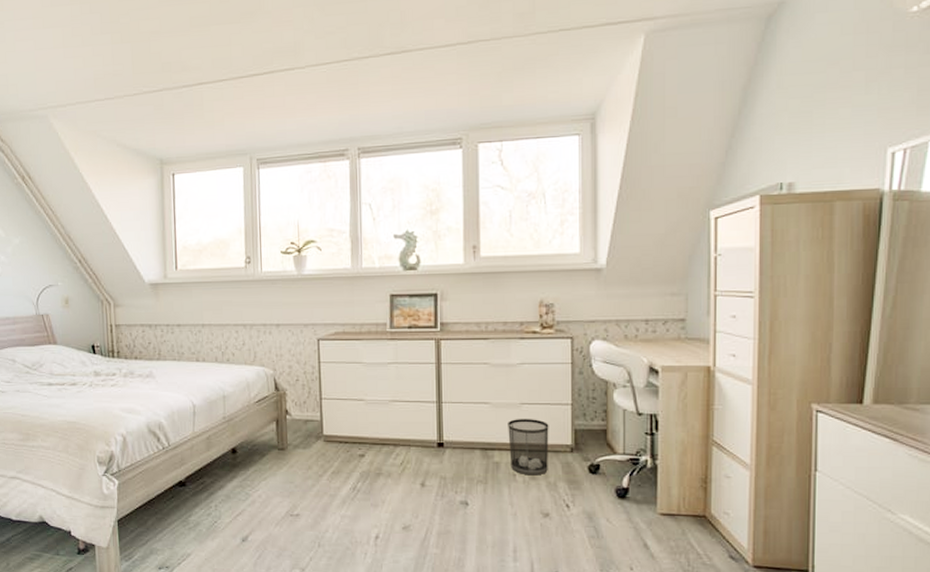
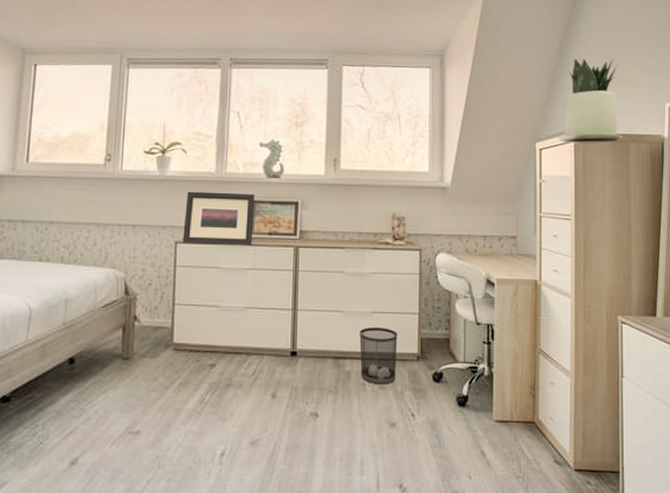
picture frame: none [324,287,393,341] -> present [182,191,255,245]
planter: none [739,98,827,209] -> present [558,58,624,145]

